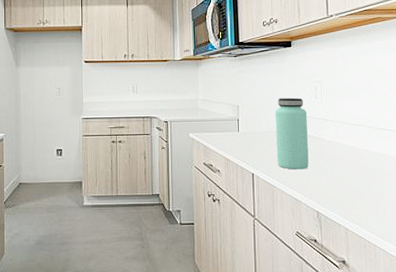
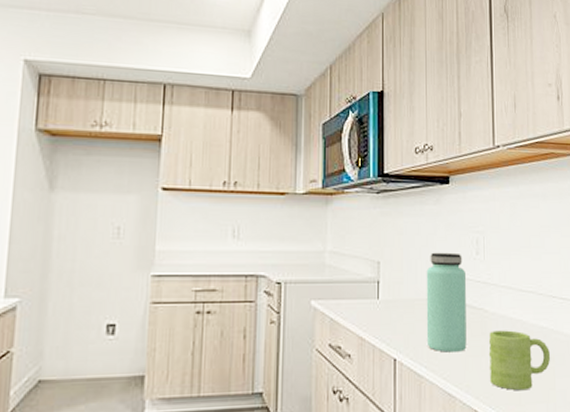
mug: none [327,154,380,199] -> present [489,330,551,391]

